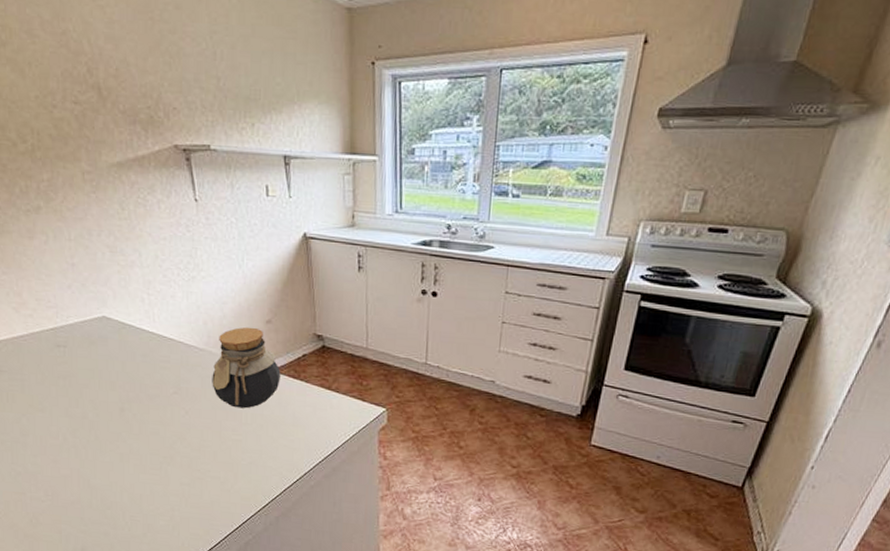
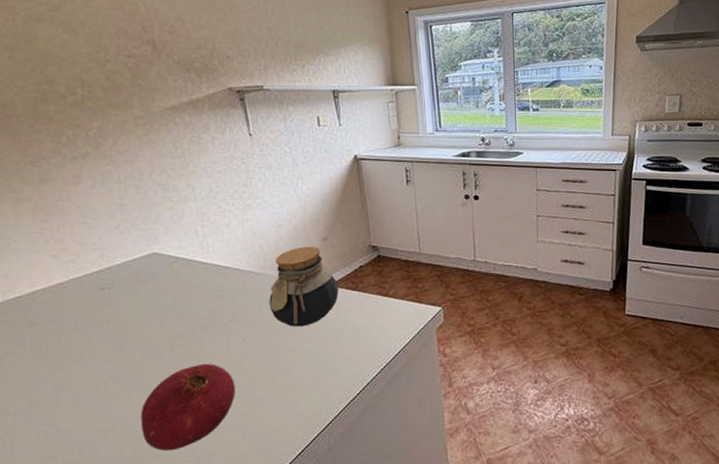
fruit: none [95,430,179,506] -> present [141,363,235,451]

